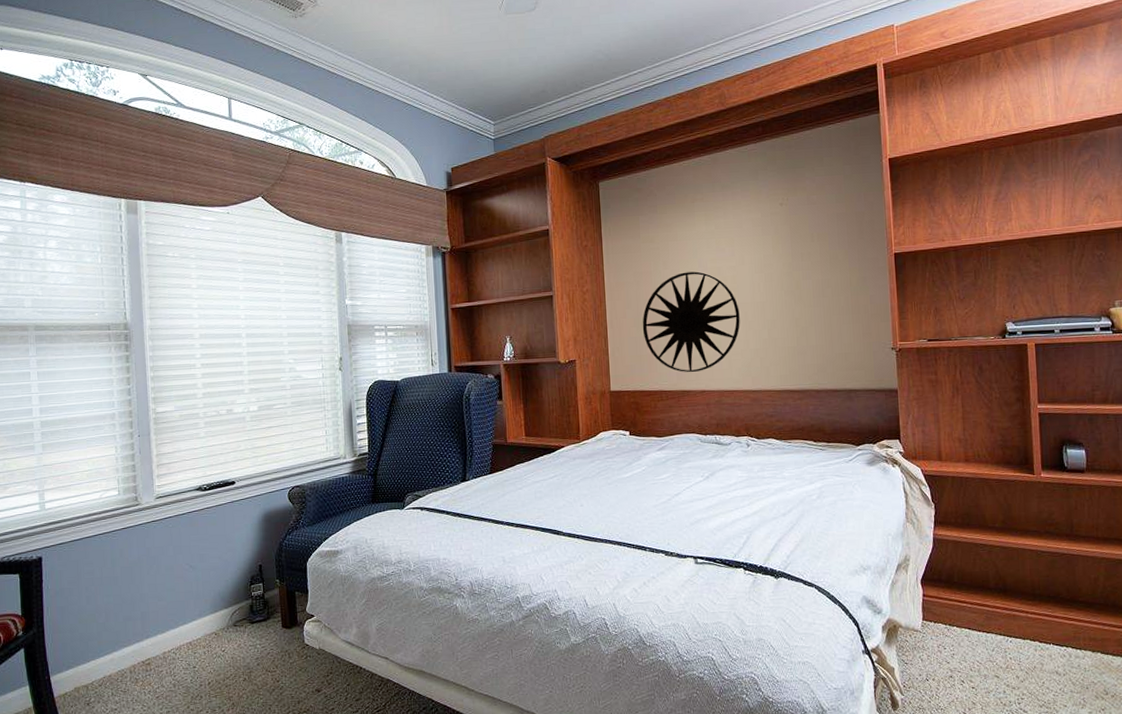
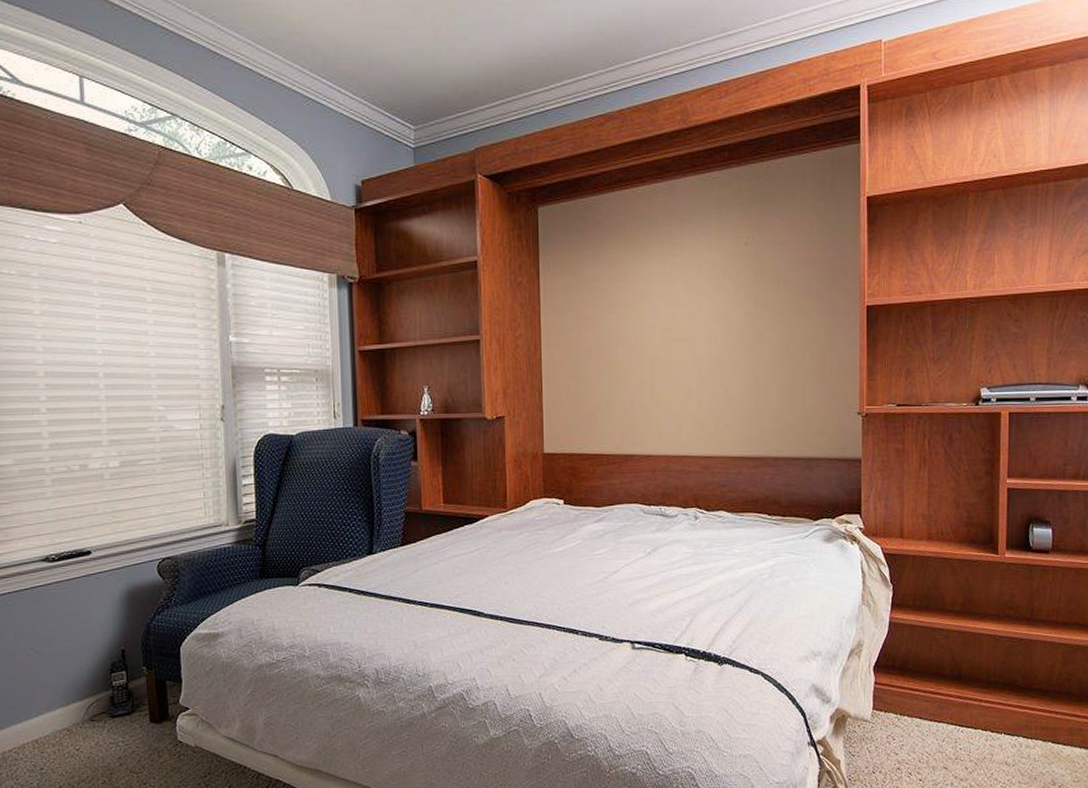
wall art: present [642,271,740,373] -> none [582,318,693,435]

